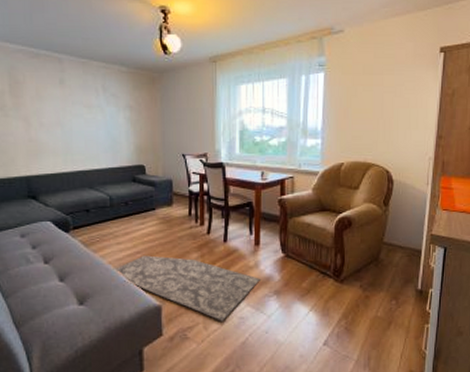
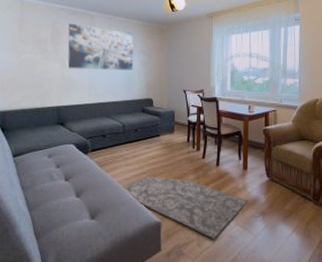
wall art: none [30,69,119,131] -> present [68,23,134,70]

